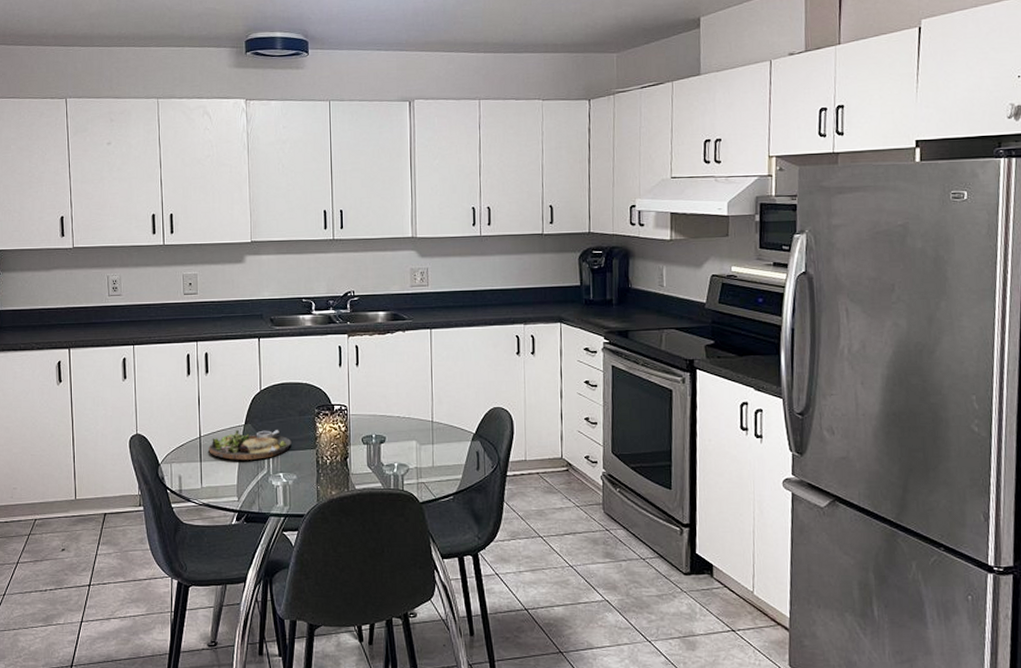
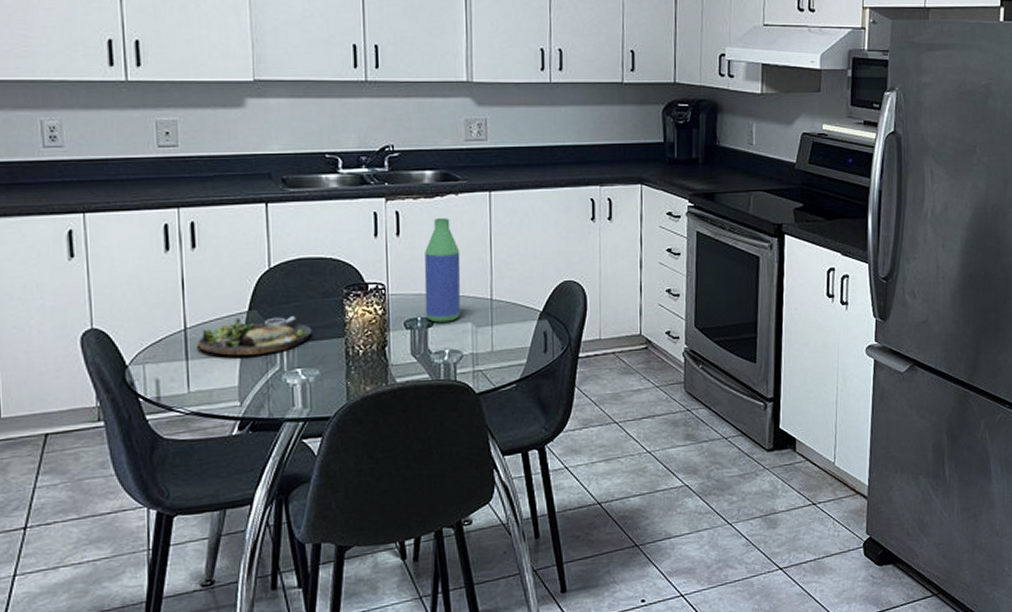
bottle: none [378,352,407,440] -> present [424,218,461,323]

